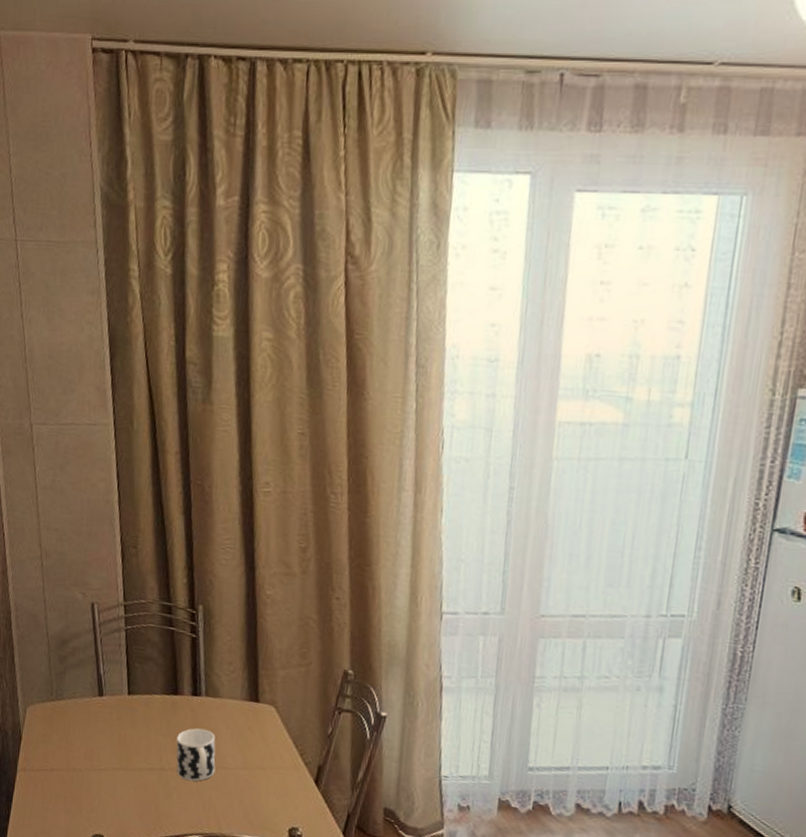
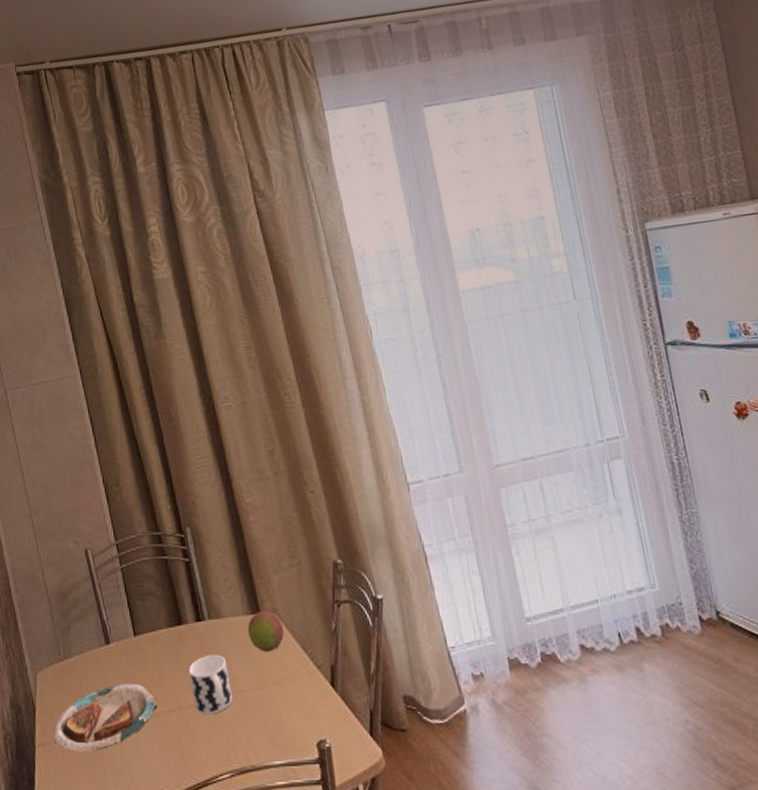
plate: none [36,733,140,787] -> present [53,682,158,752]
fruit: none [242,700,279,740] -> present [247,611,284,652]

